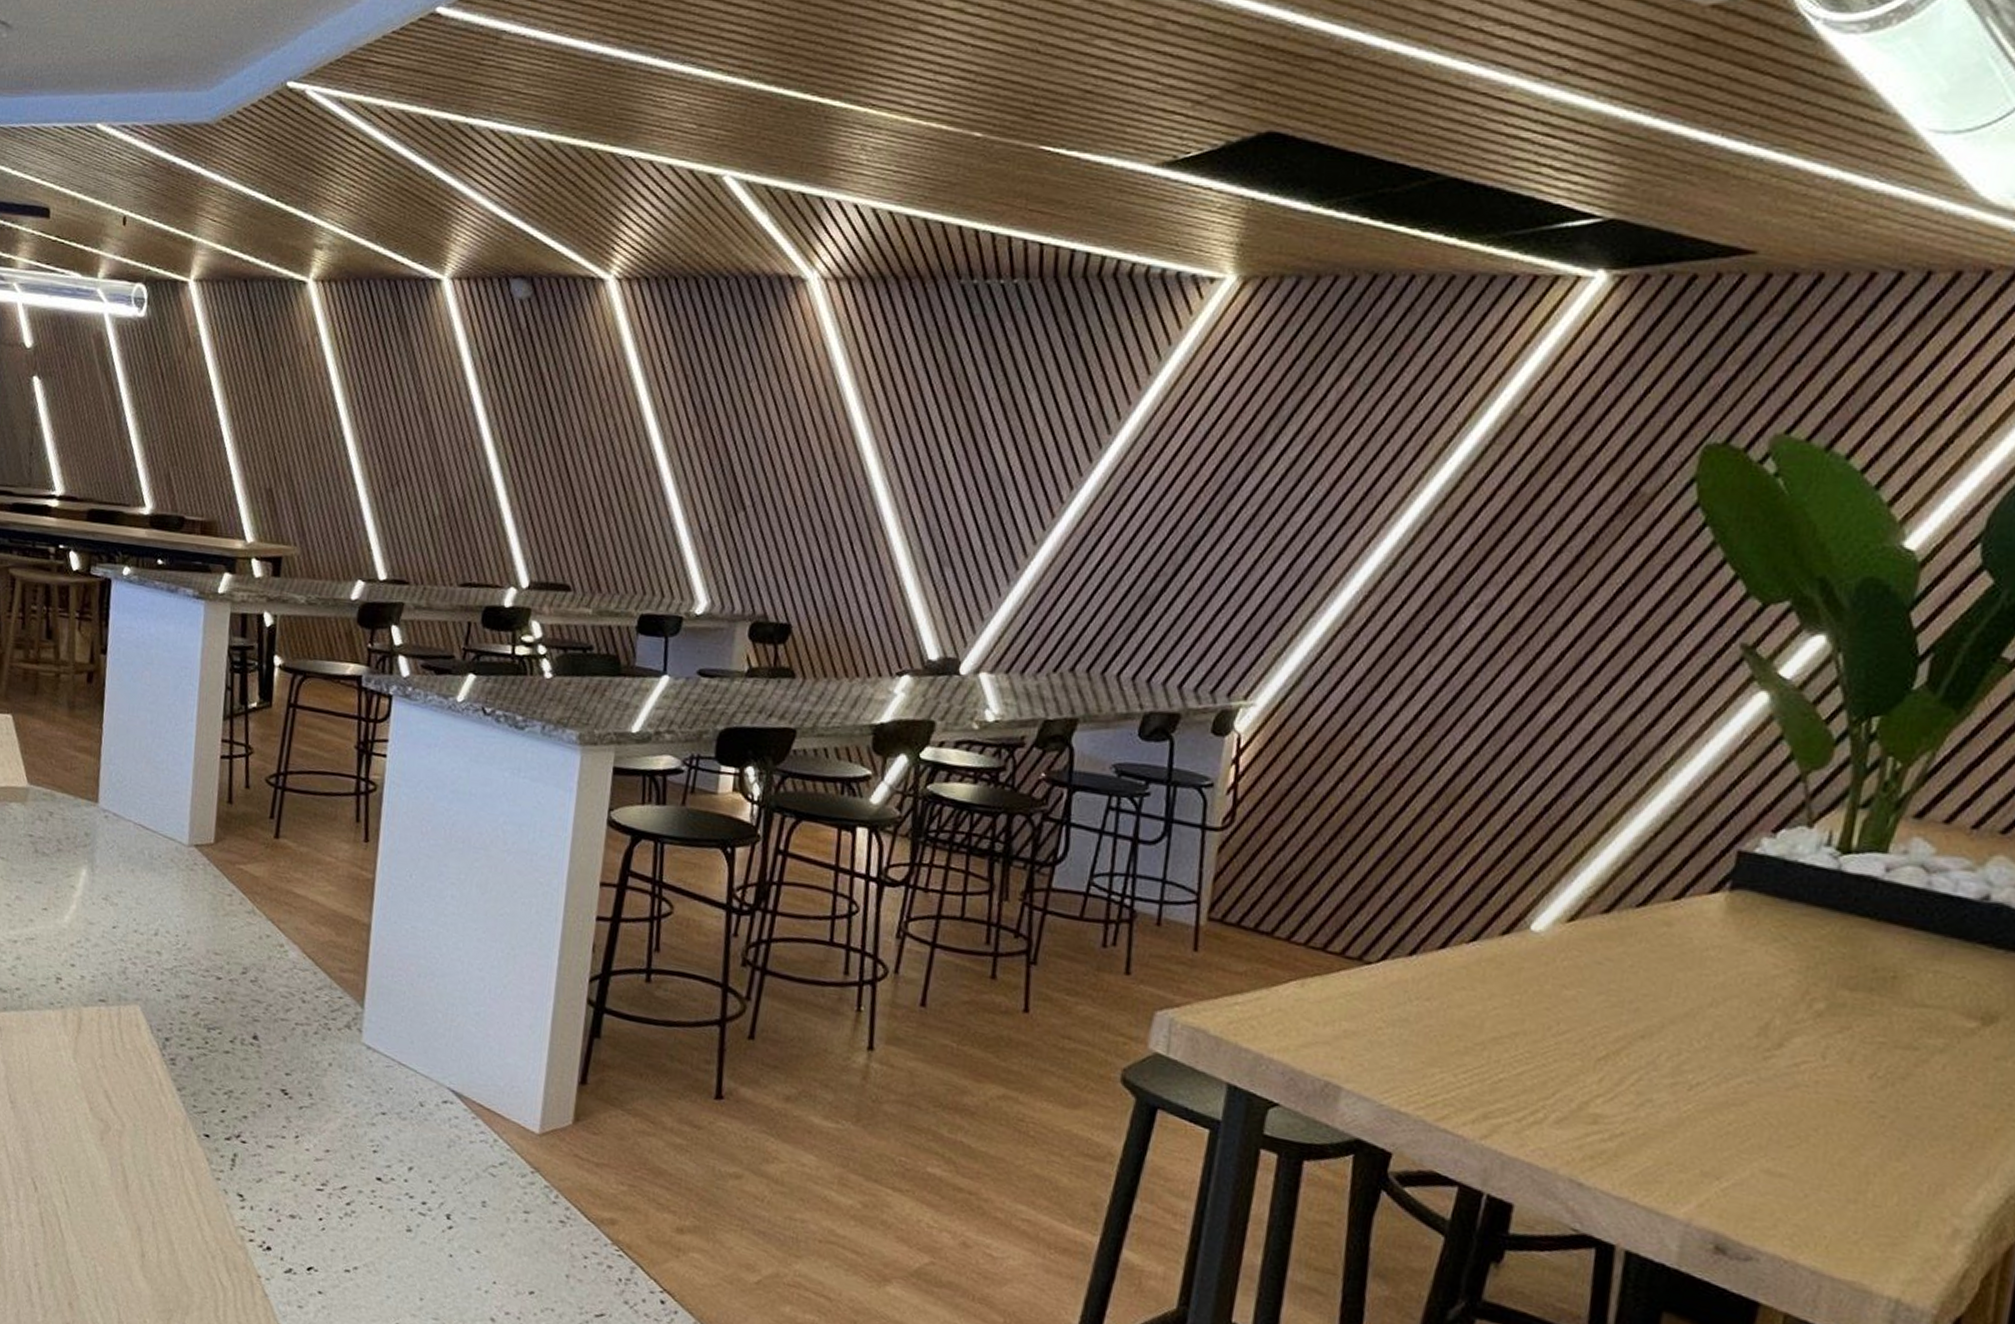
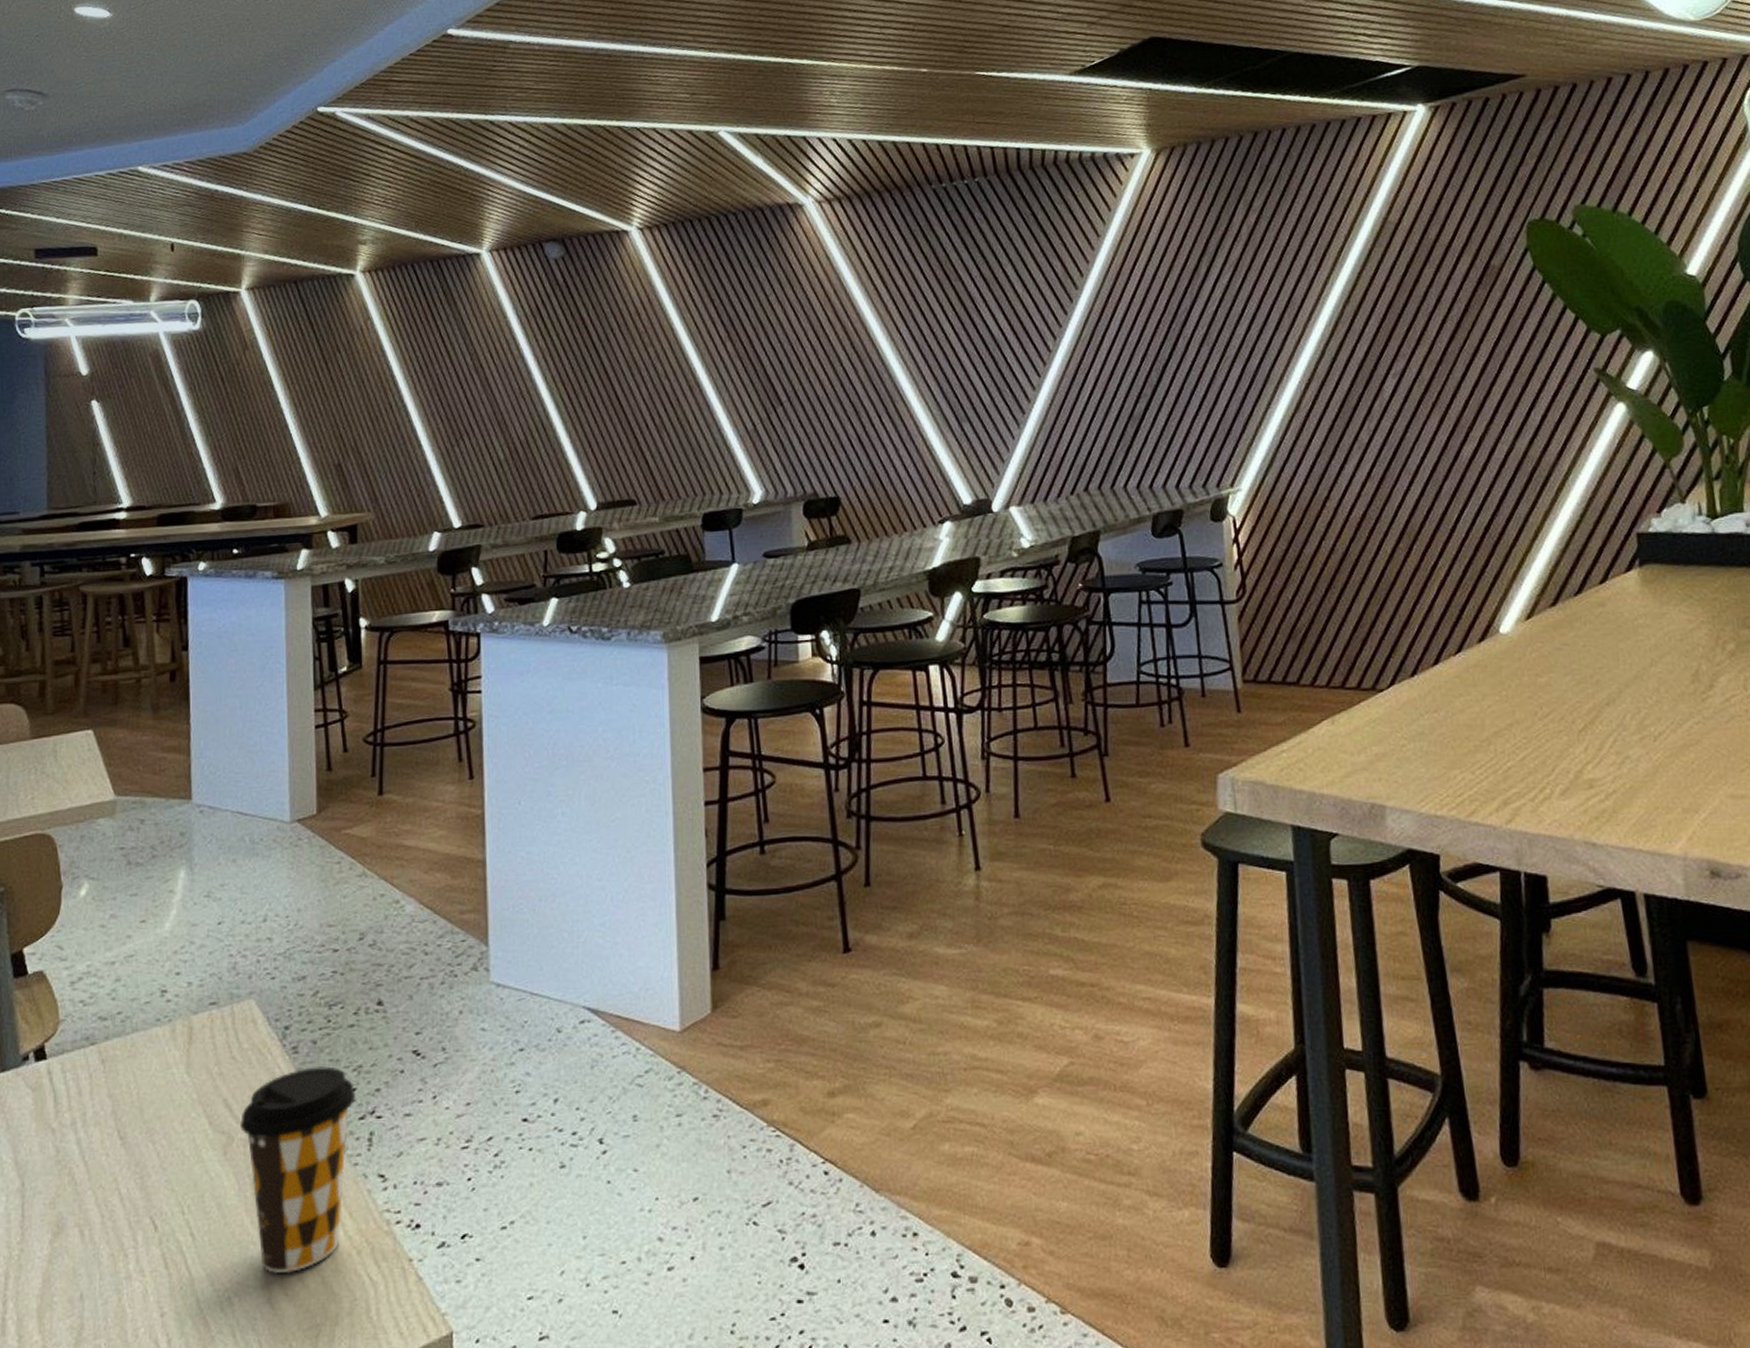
coffee cup: none [117,1079,225,1259] -> present [240,1066,356,1274]

